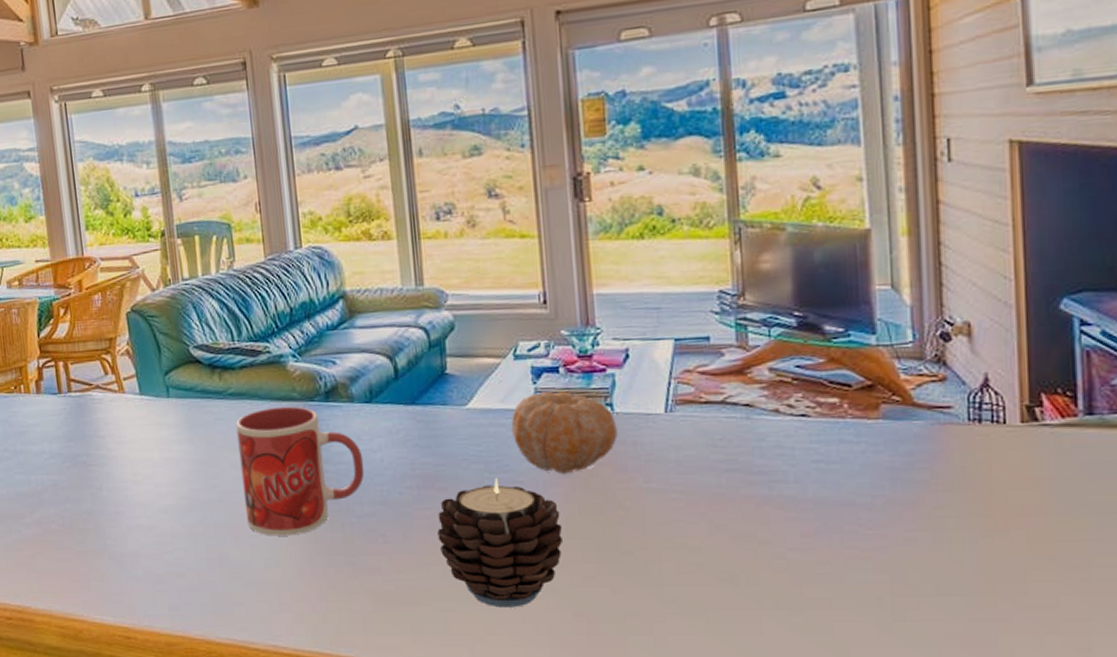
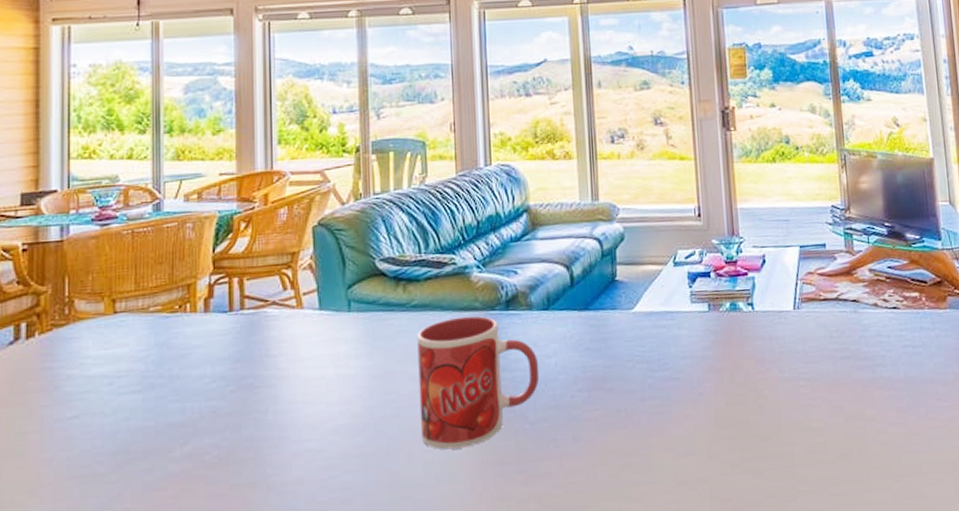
candle: present [437,478,564,608] -> none [604,377,714,503]
fruit: present [511,391,618,475] -> none [670,293,757,370]

